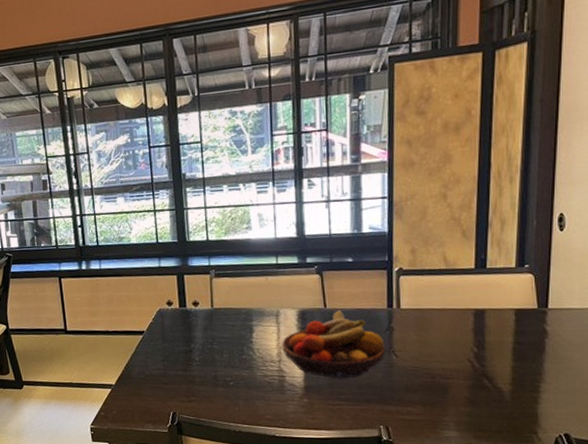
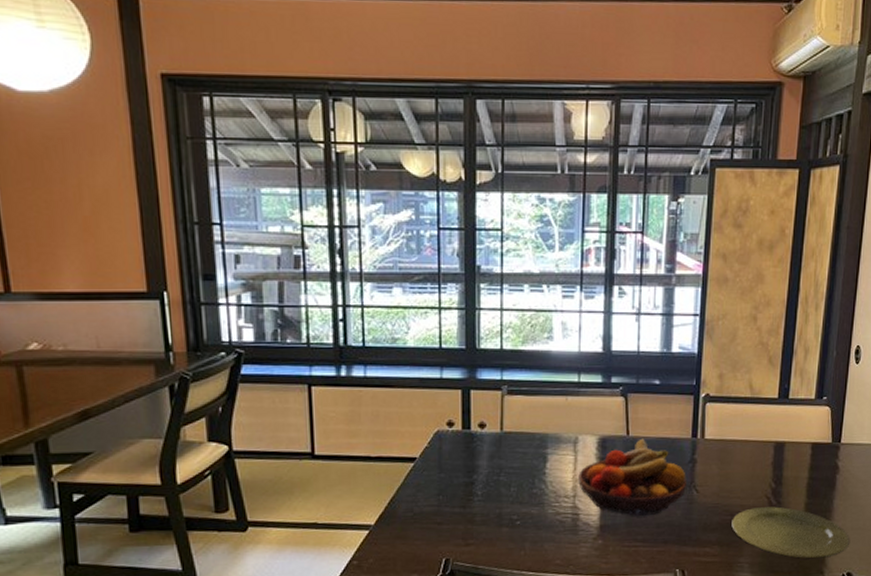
plate: none [433,370,565,419] -> present [731,506,849,559]

